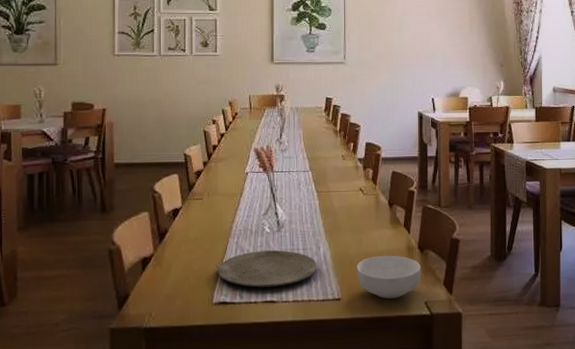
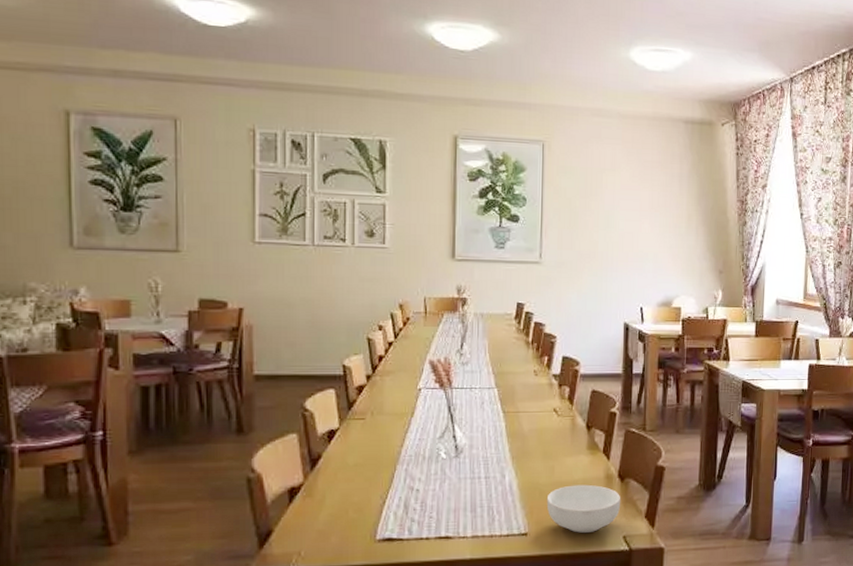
plate: present [218,250,317,287] -> none [383,479,501,521]

